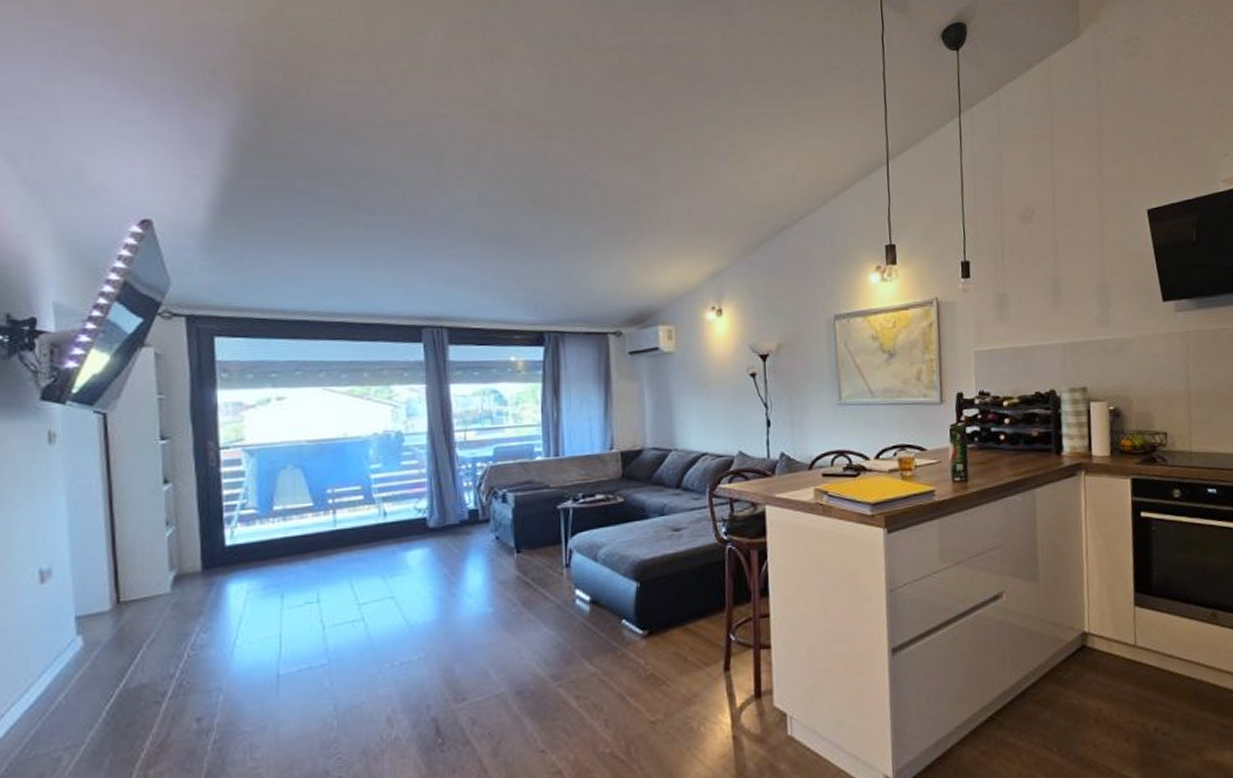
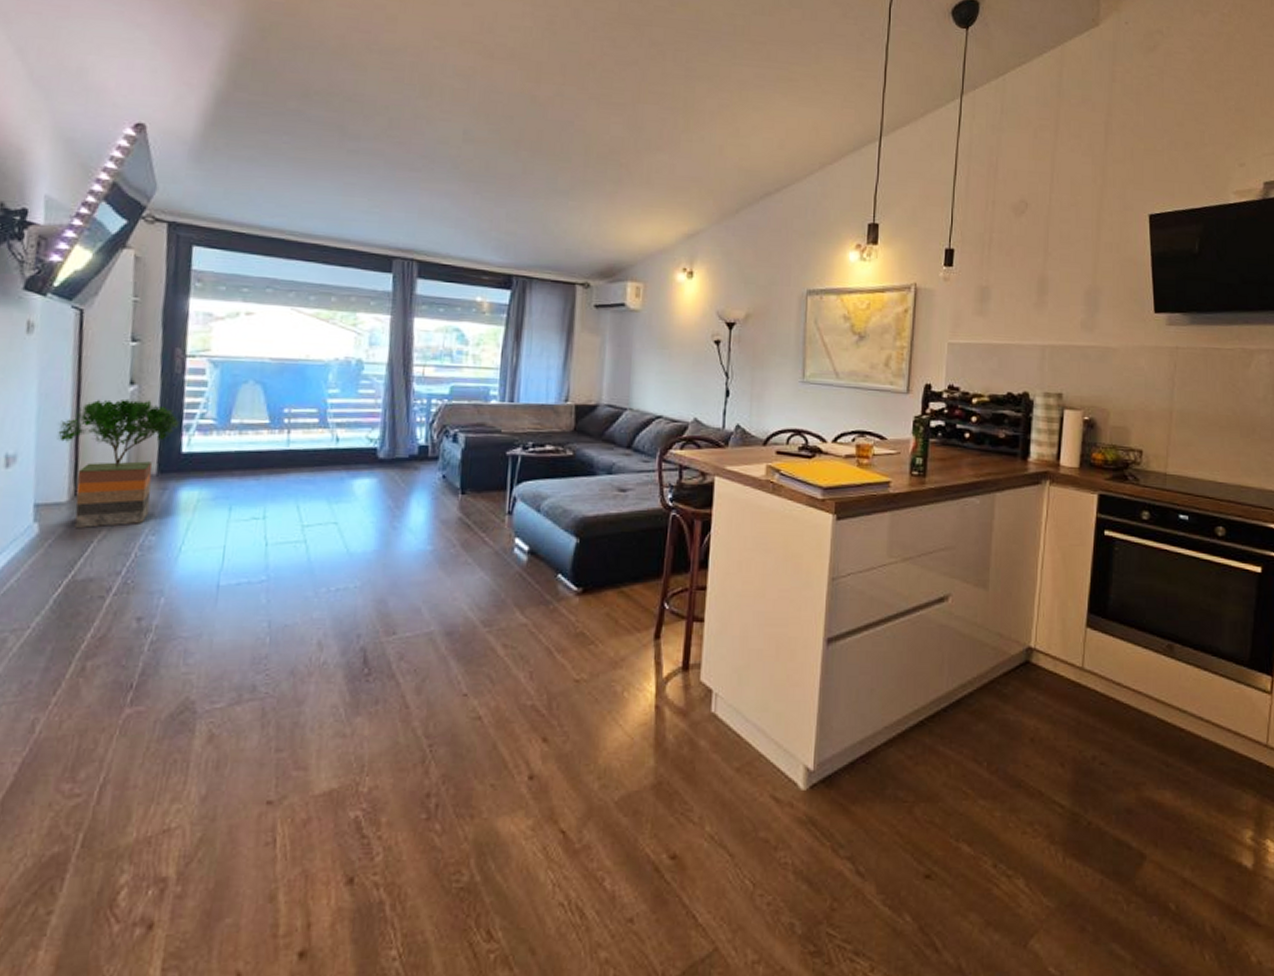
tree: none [92,496,221,637] -> present [57,398,181,529]

